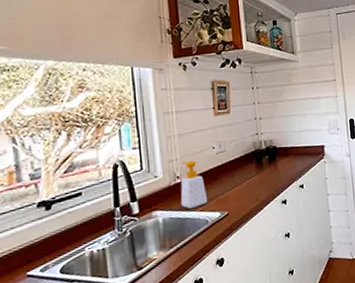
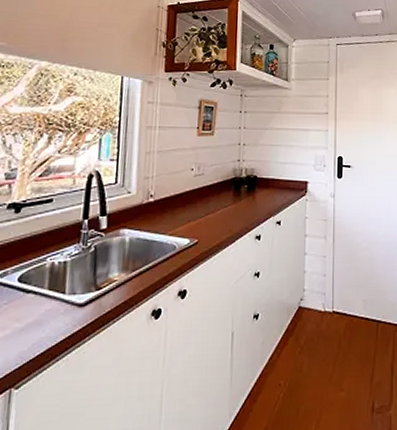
soap bottle: present [180,160,208,209] -> none [150,180,179,232]

